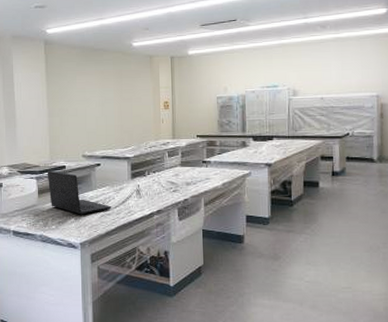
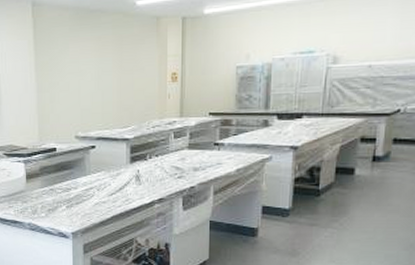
laptop: present [47,170,112,215] -> none [35,153,108,202]

